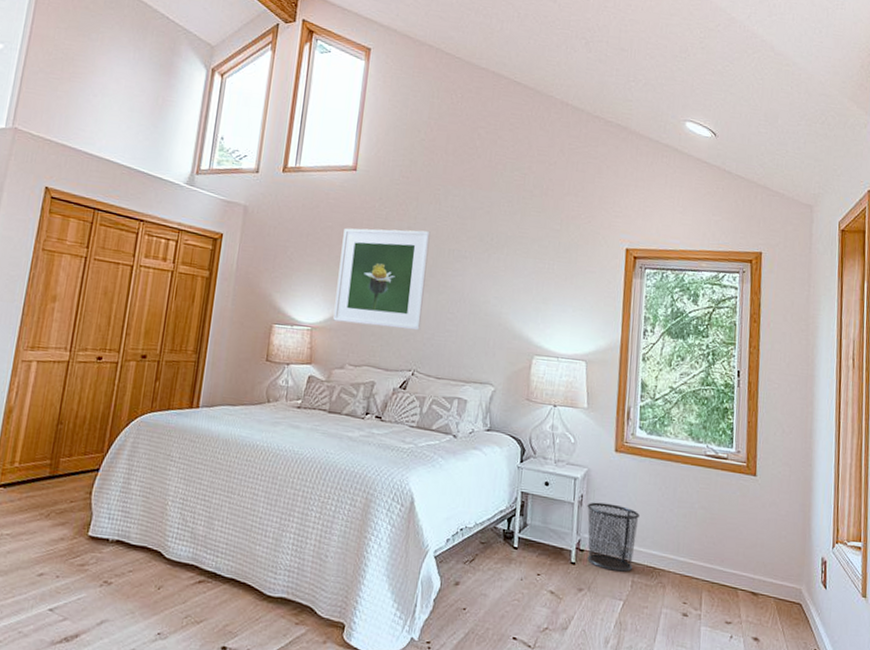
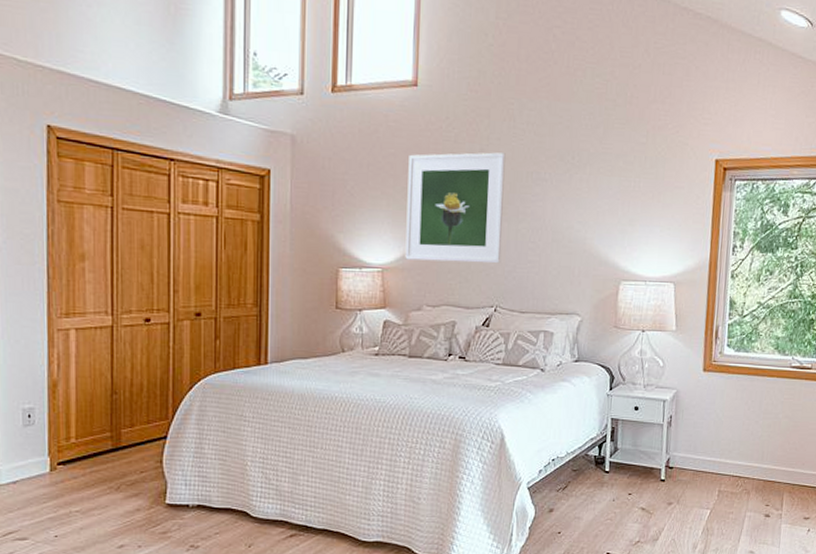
waste bin: present [587,502,639,572] -> none [676,421,726,483]

